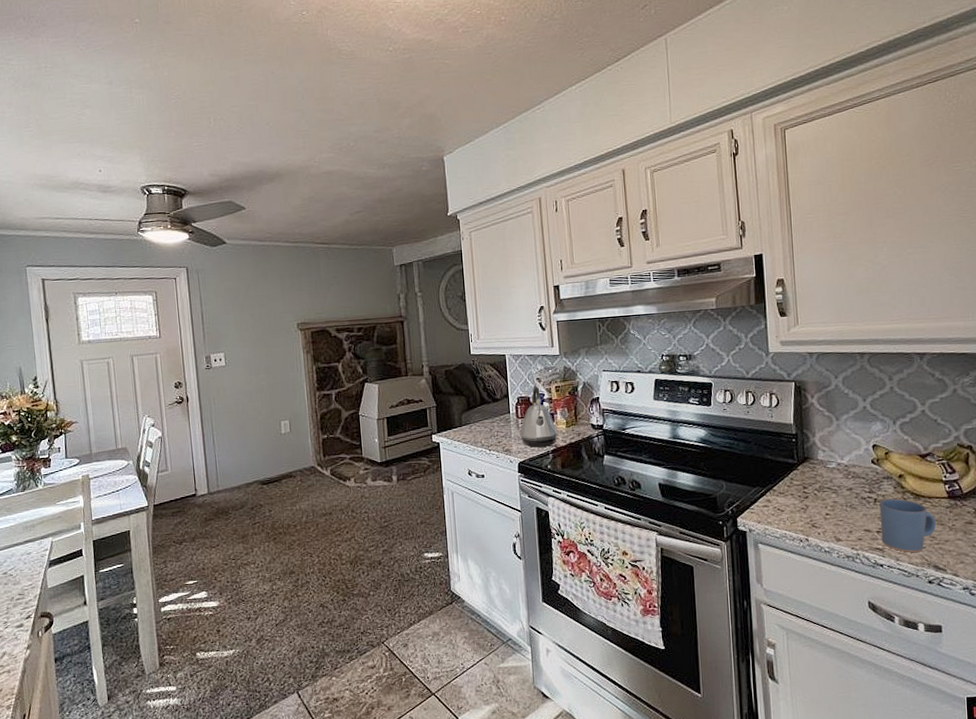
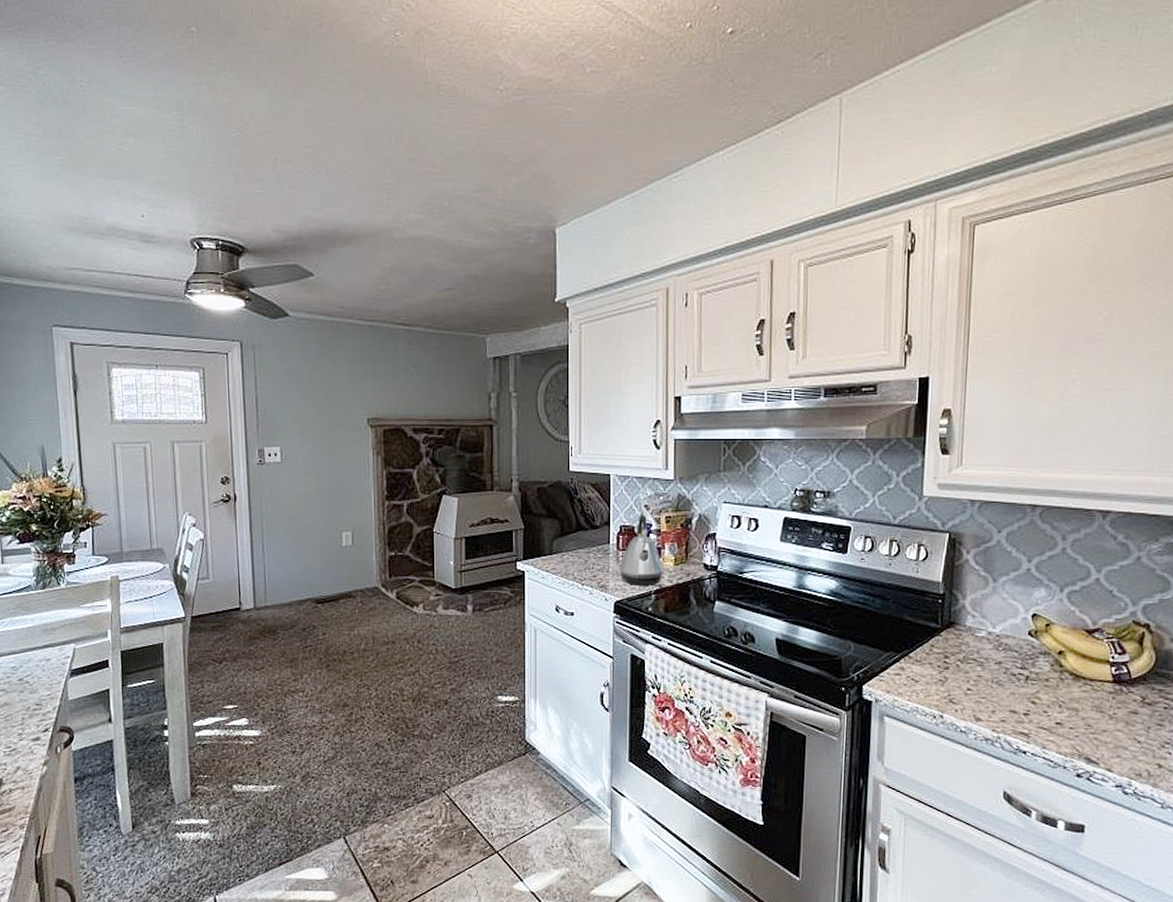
mug: present [879,498,936,552] -> none [1028,677,1095,740]

